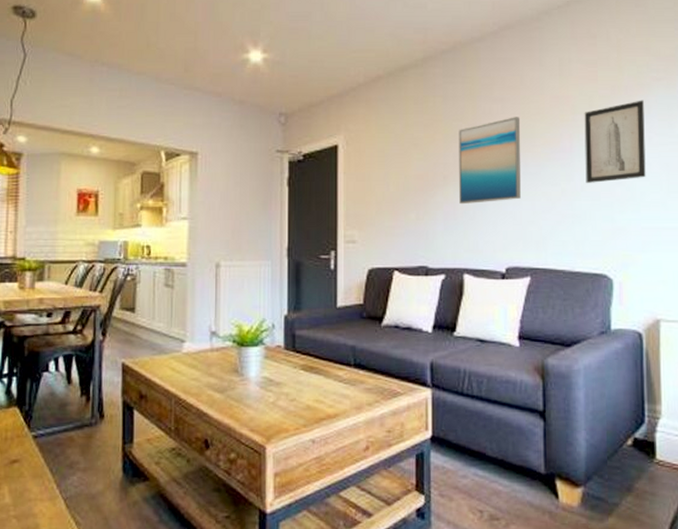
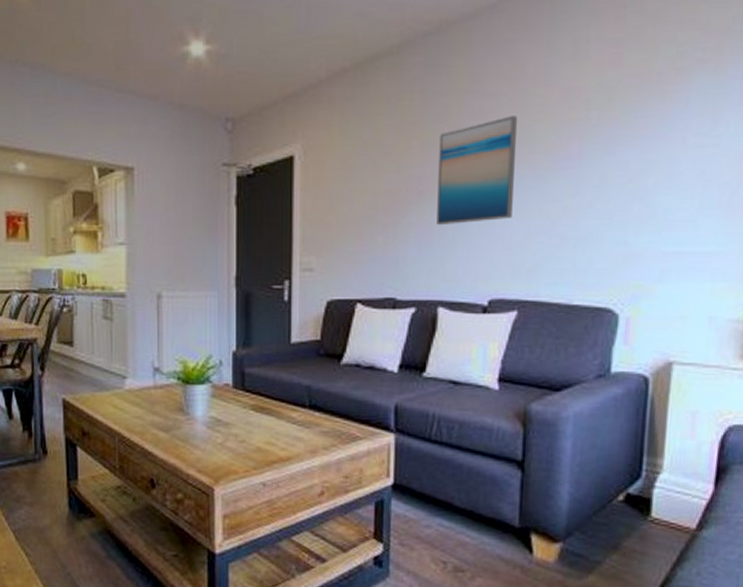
wall art: present [584,100,646,183] -> none [595,89,681,198]

